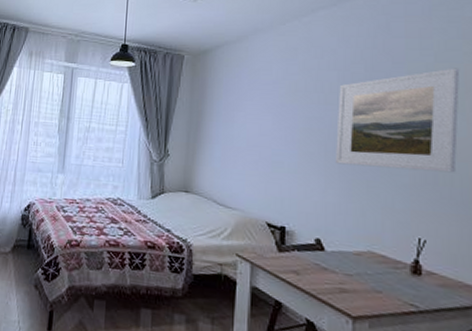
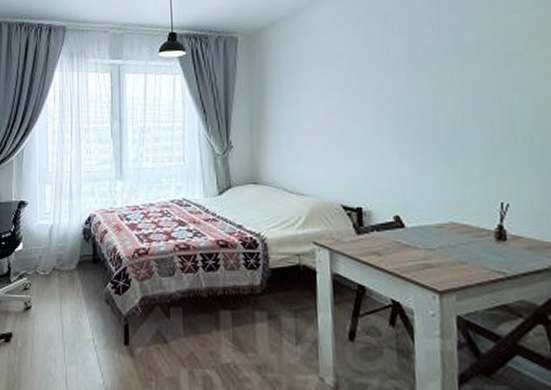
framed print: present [334,68,460,173] -> none [406,17,535,135]

